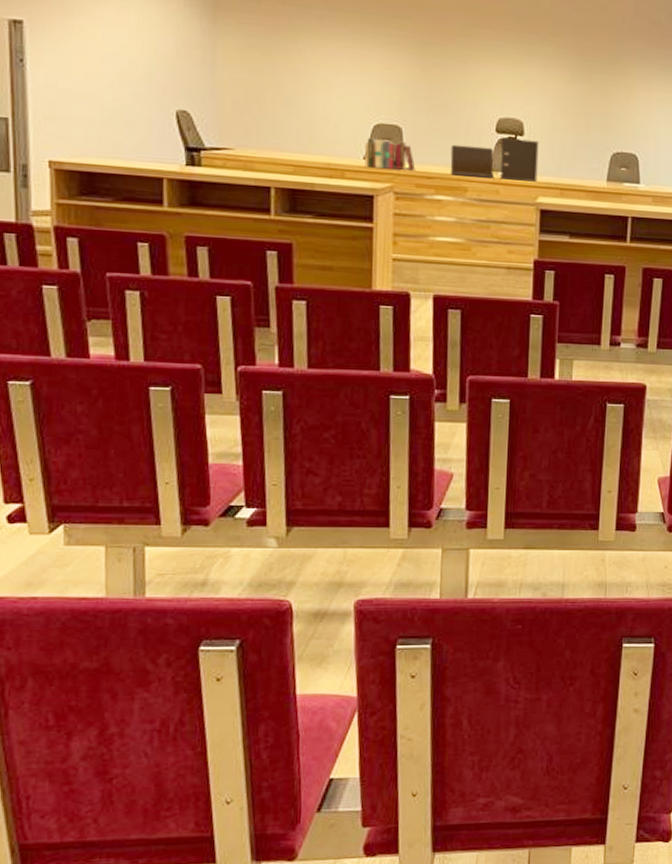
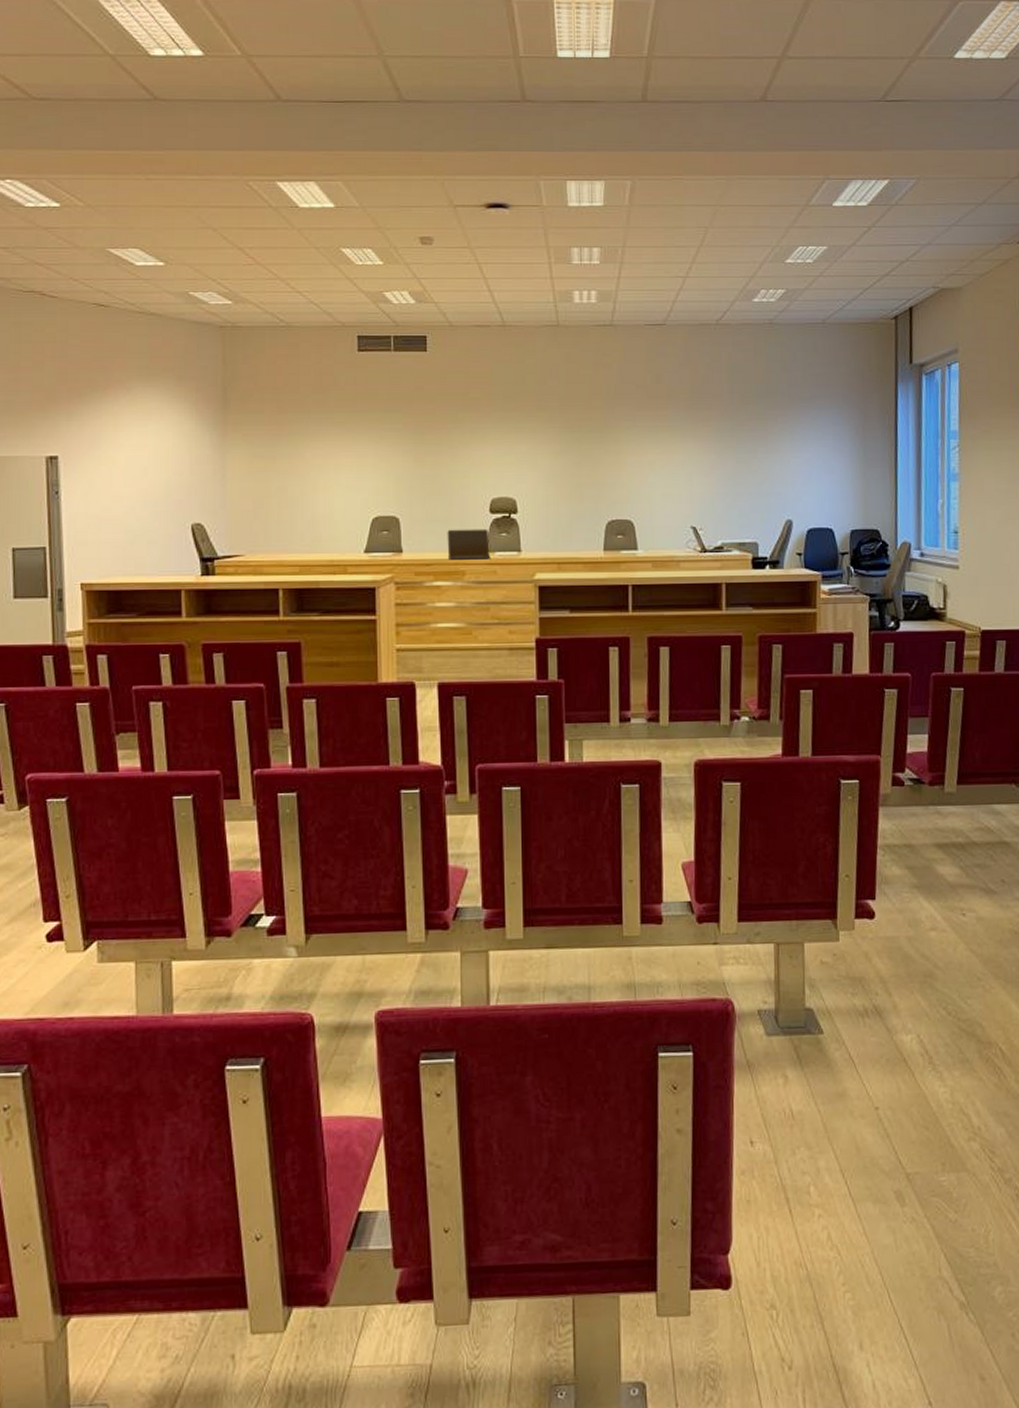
books: present [364,137,416,171] -> none [364,530,414,560]
binder: present [500,137,539,182] -> none [496,517,534,559]

